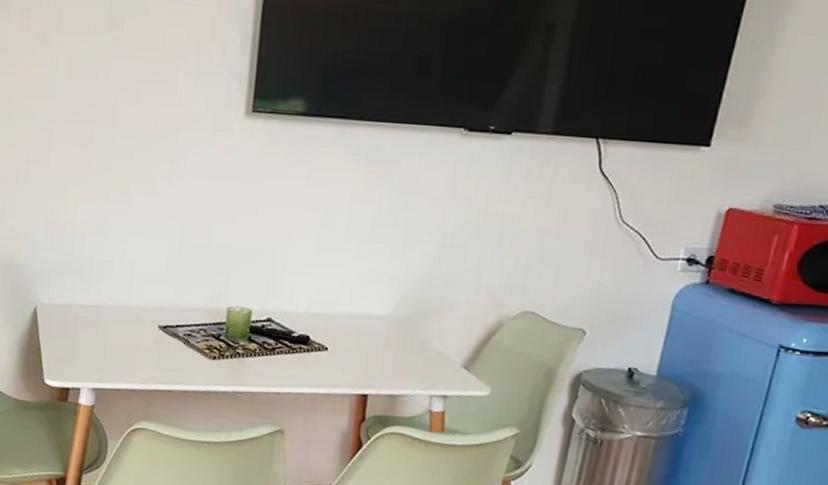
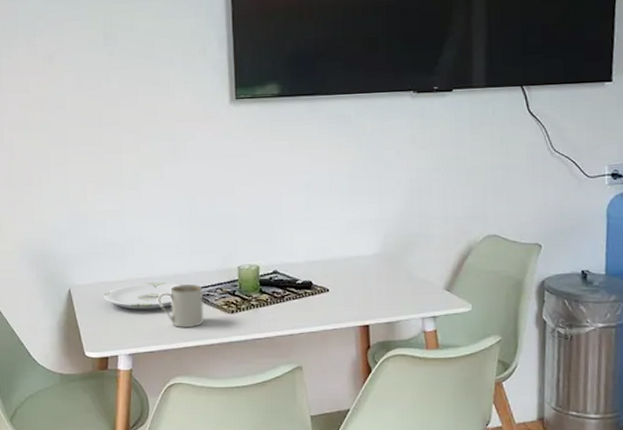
plate: none [72,311,164,343] -> present [104,282,184,310]
mug: none [132,319,184,369] -> present [158,283,204,327]

